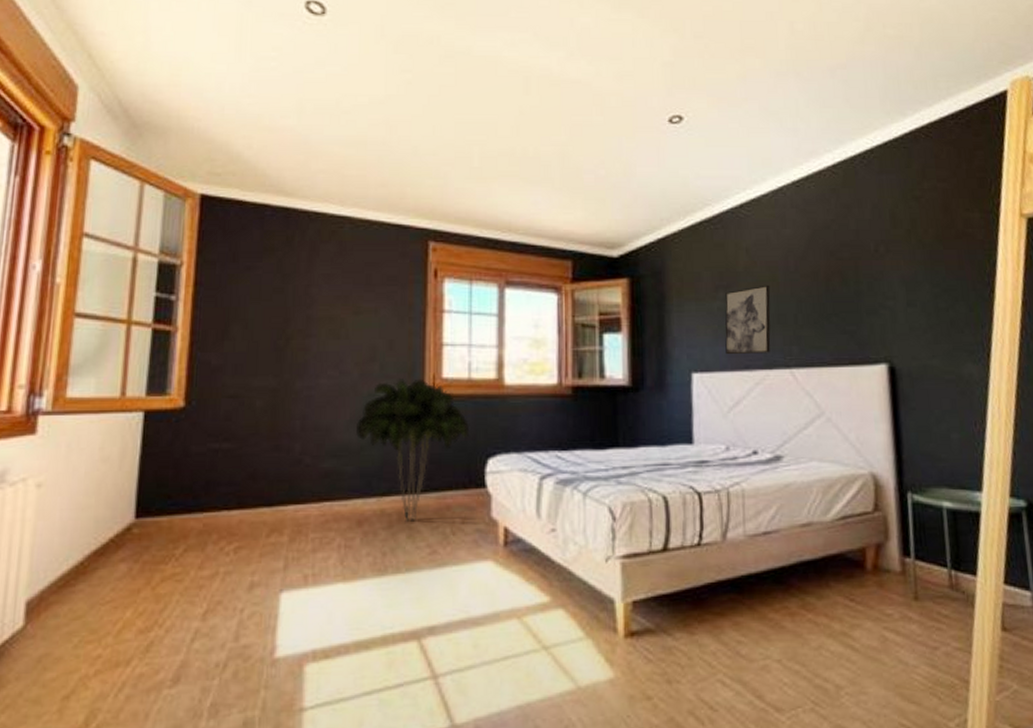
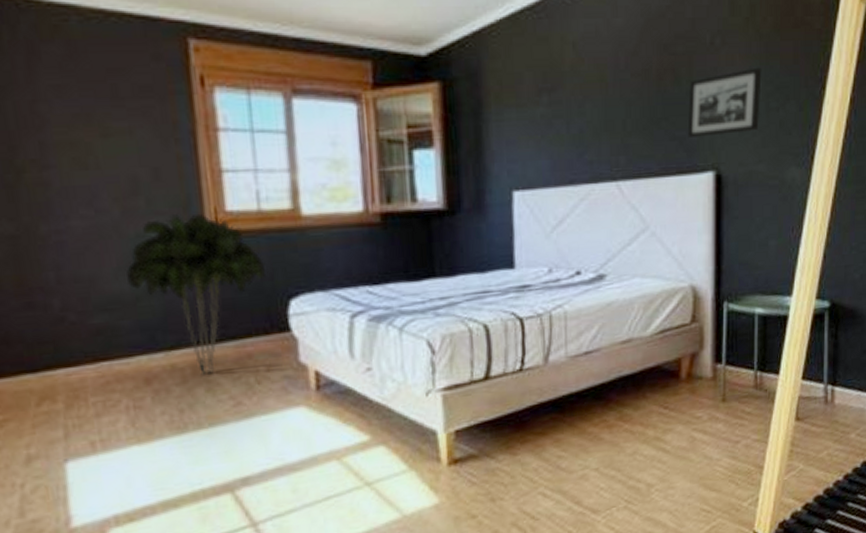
wall art: present [725,284,771,355] -> none [548,86,598,169]
picture frame: none [857,272,929,332] -> present [687,67,762,137]

